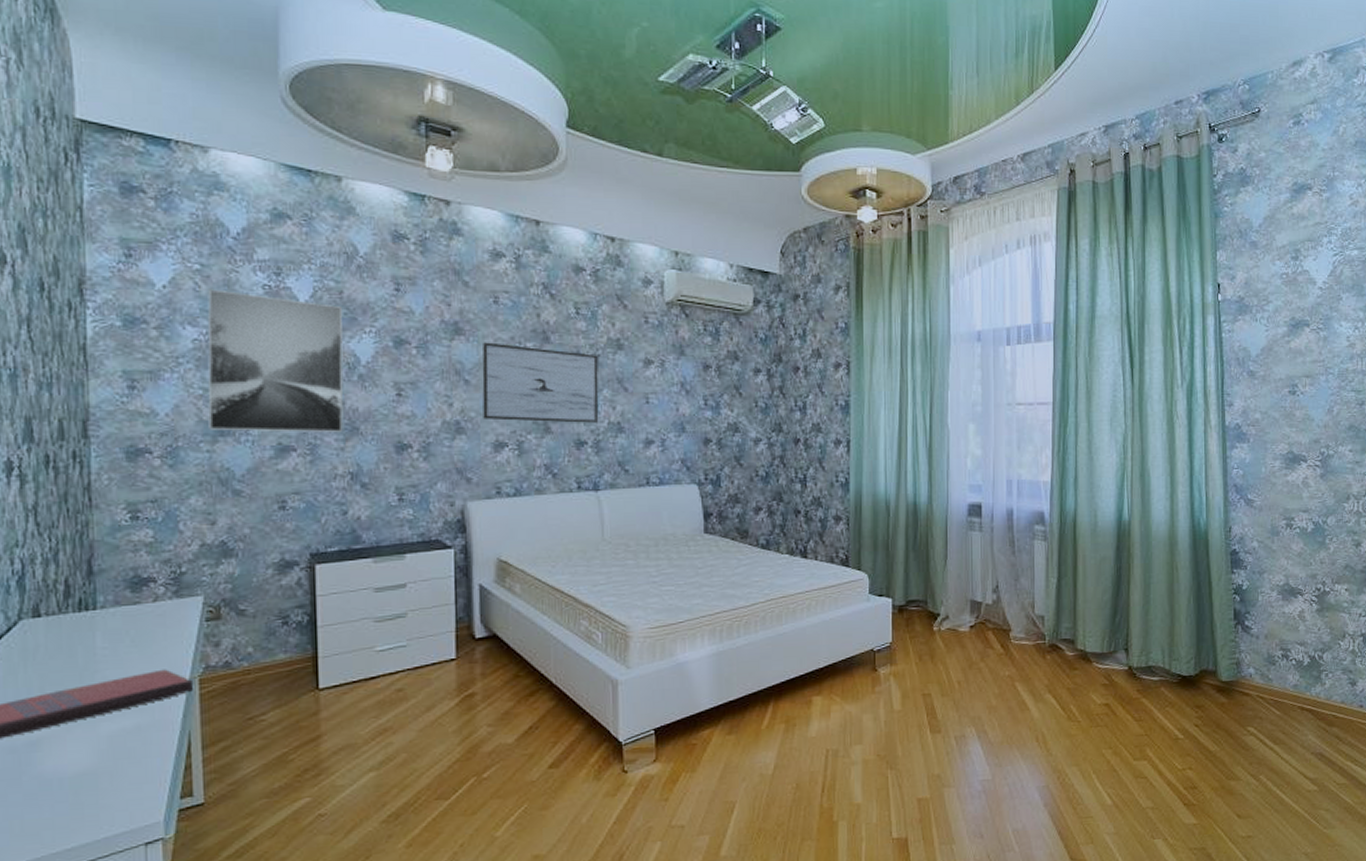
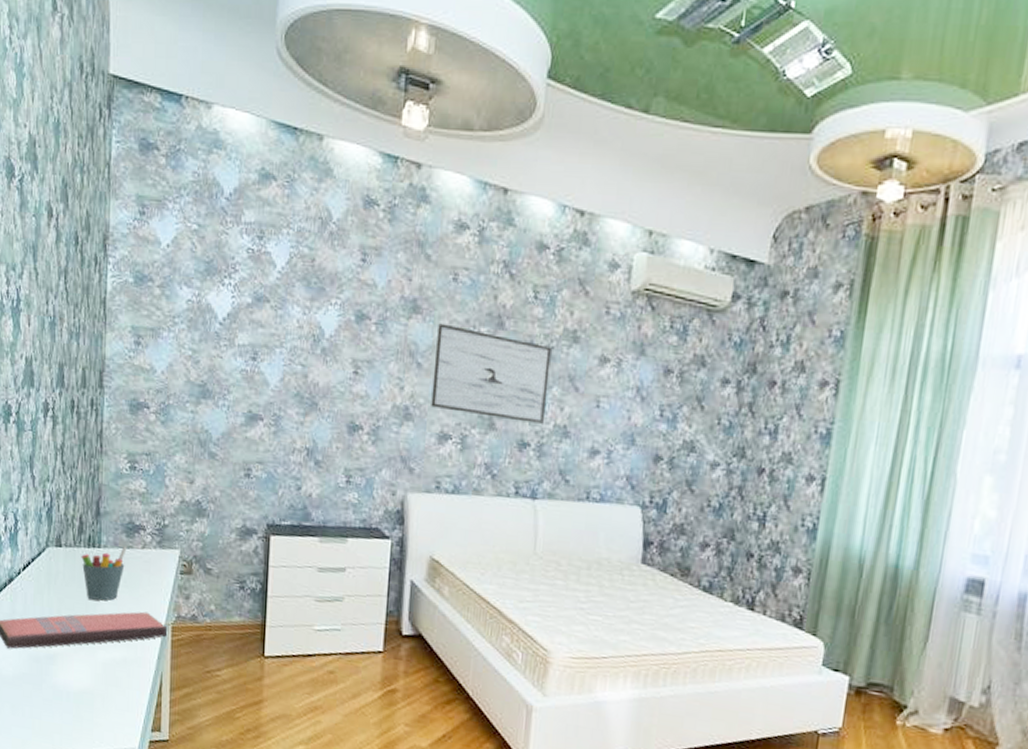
pen holder: none [69,602,133,668] -> present [81,546,127,601]
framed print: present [208,289,344,432] -> none [194,250,312,406]

